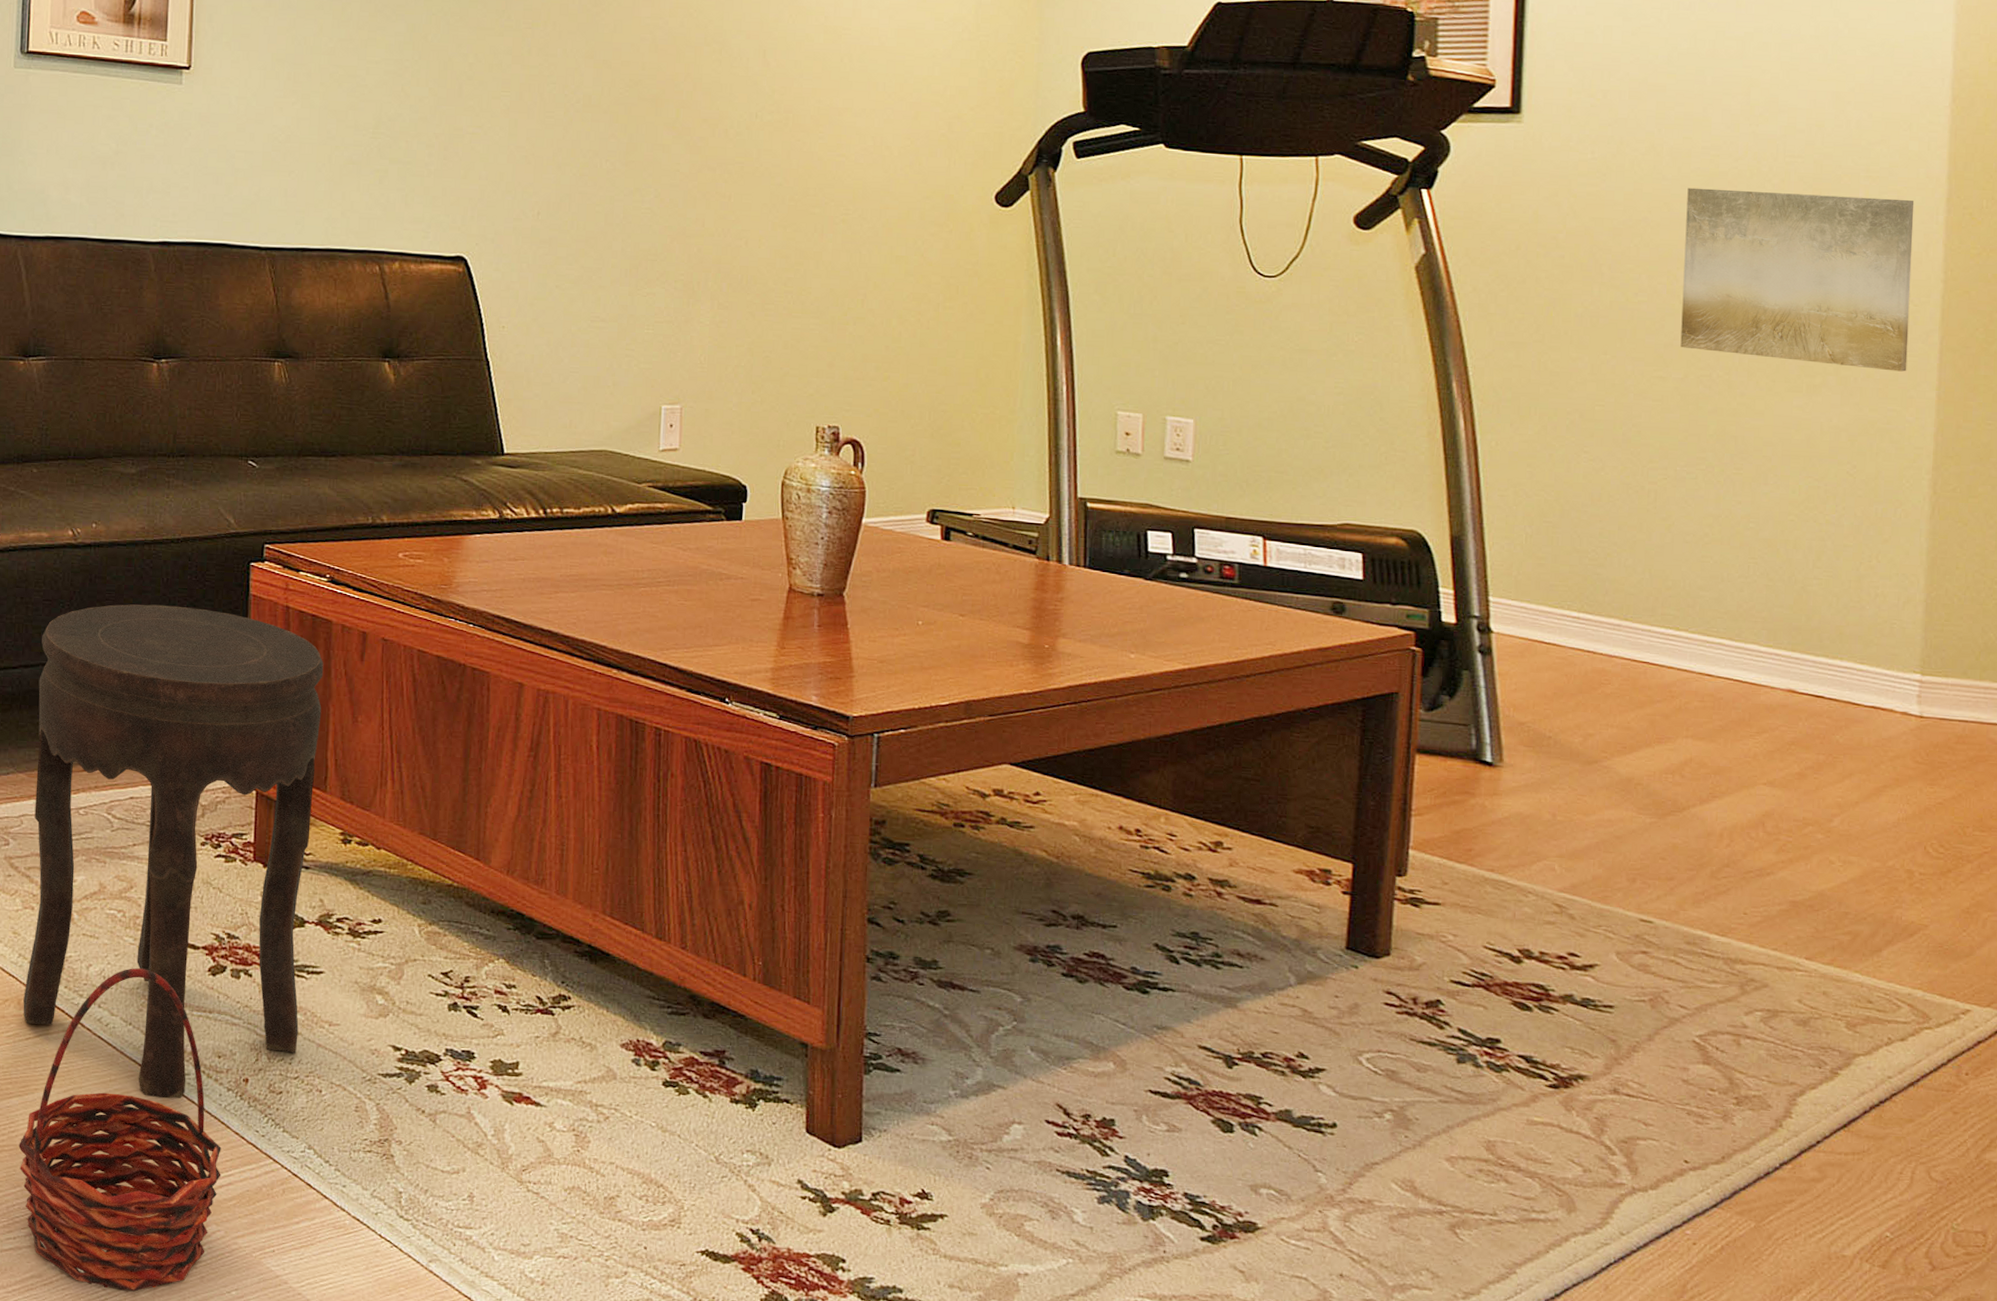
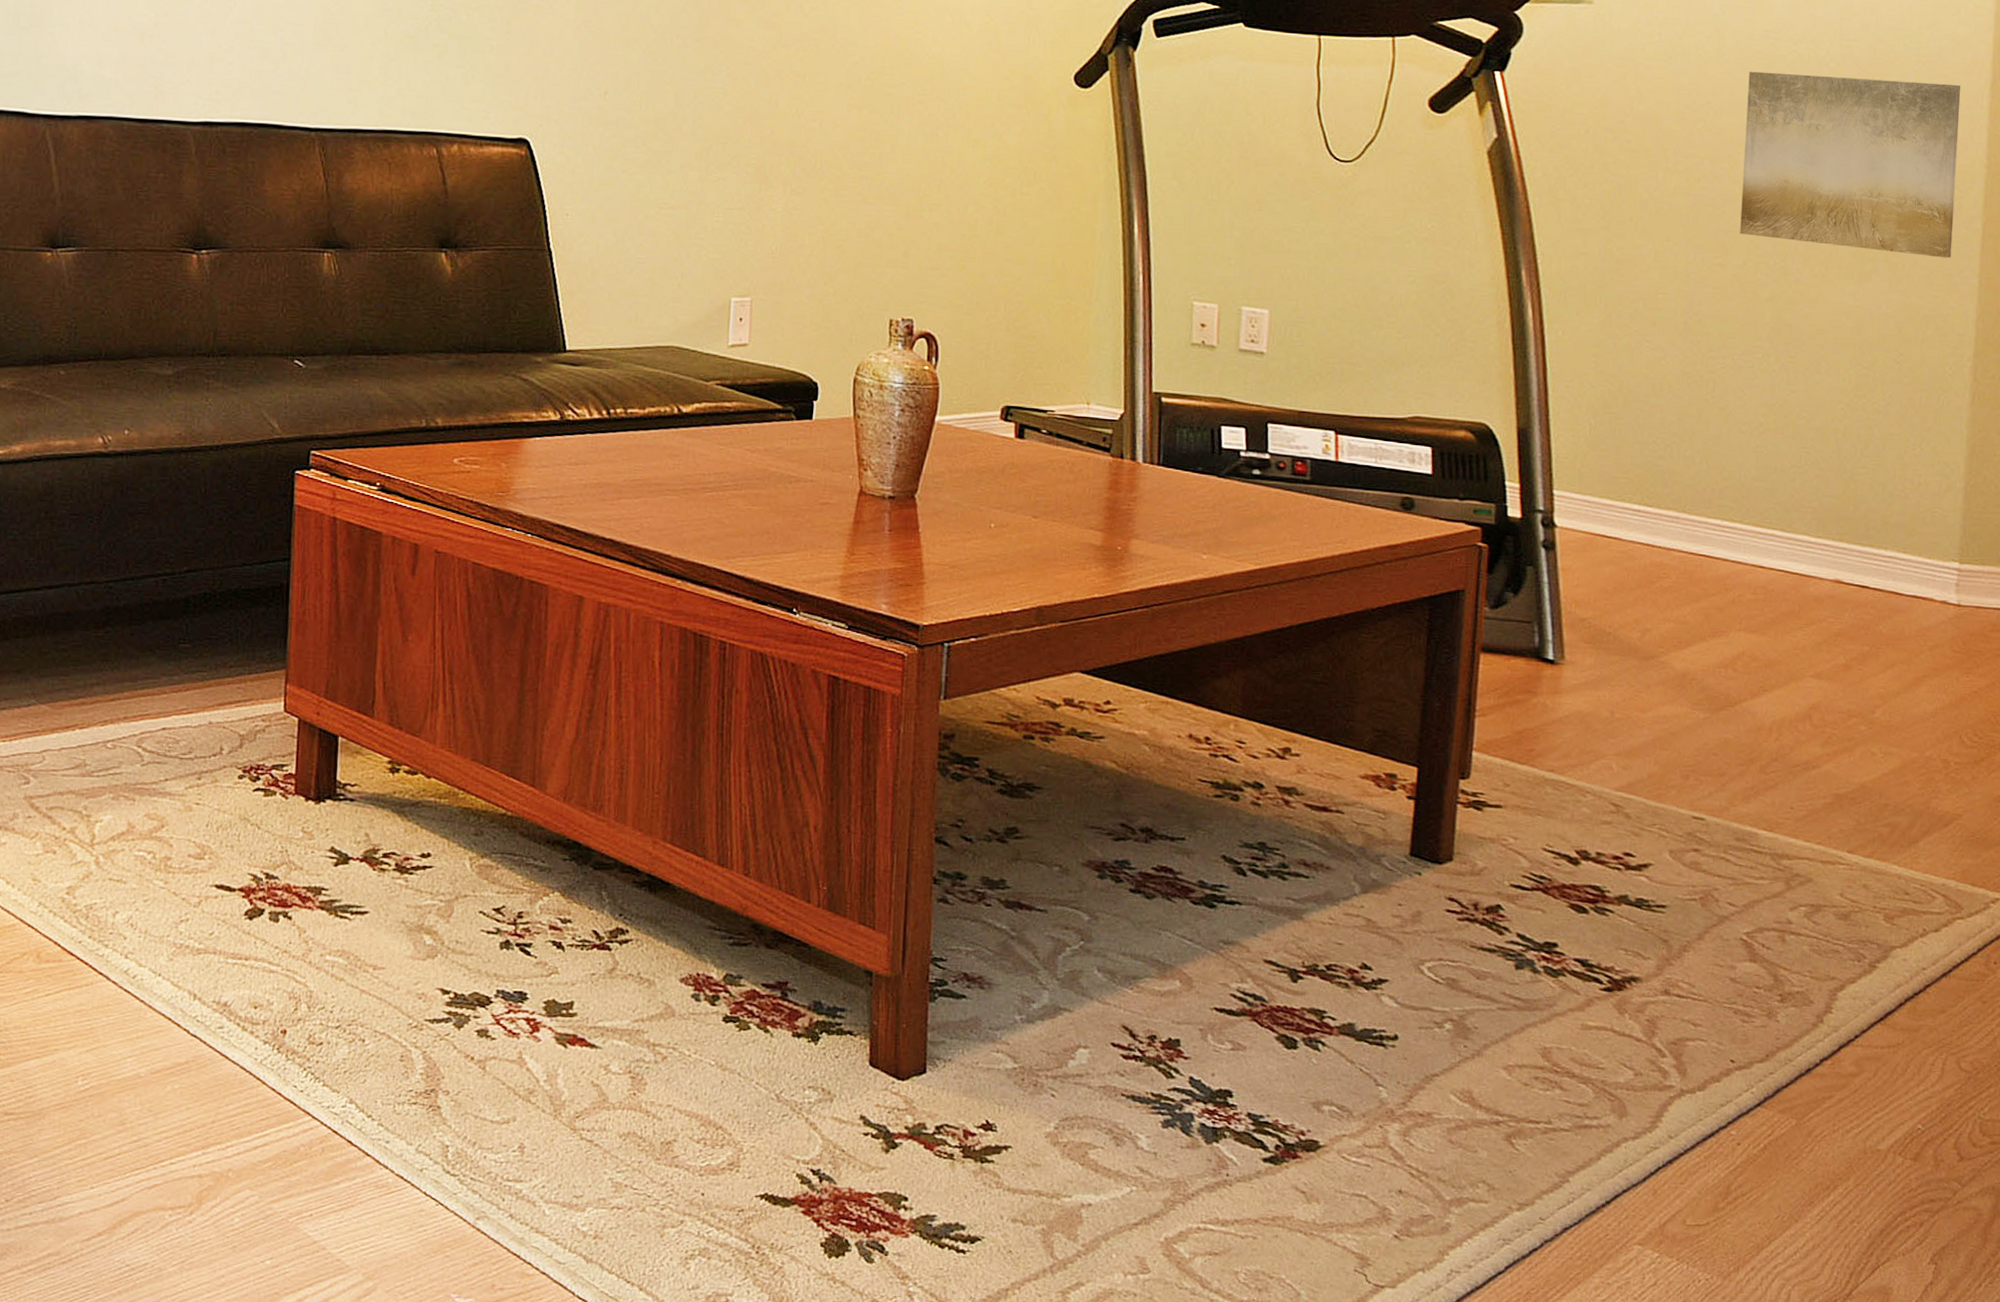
basket: present [18,968,221,1292] -> none [36,914,257,1266]
side table: present [23,604,324,1099] -> none [42,517,373,1055]

